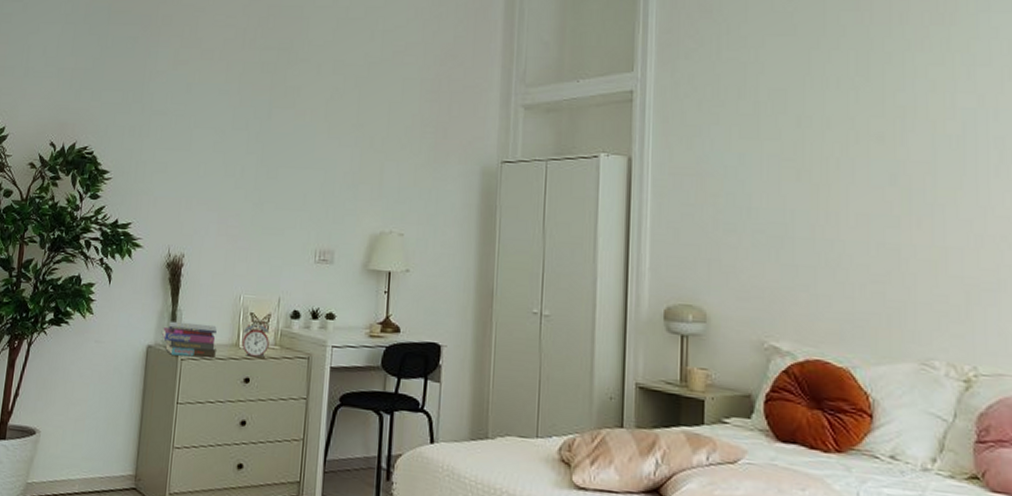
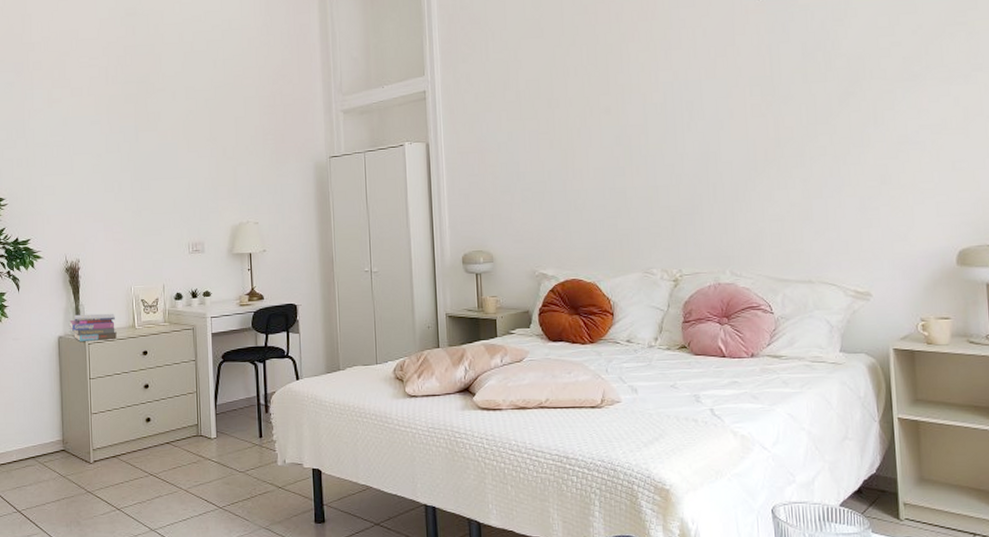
alarm clock: present [242,318,269,357] -> none [138,303,160,334]

